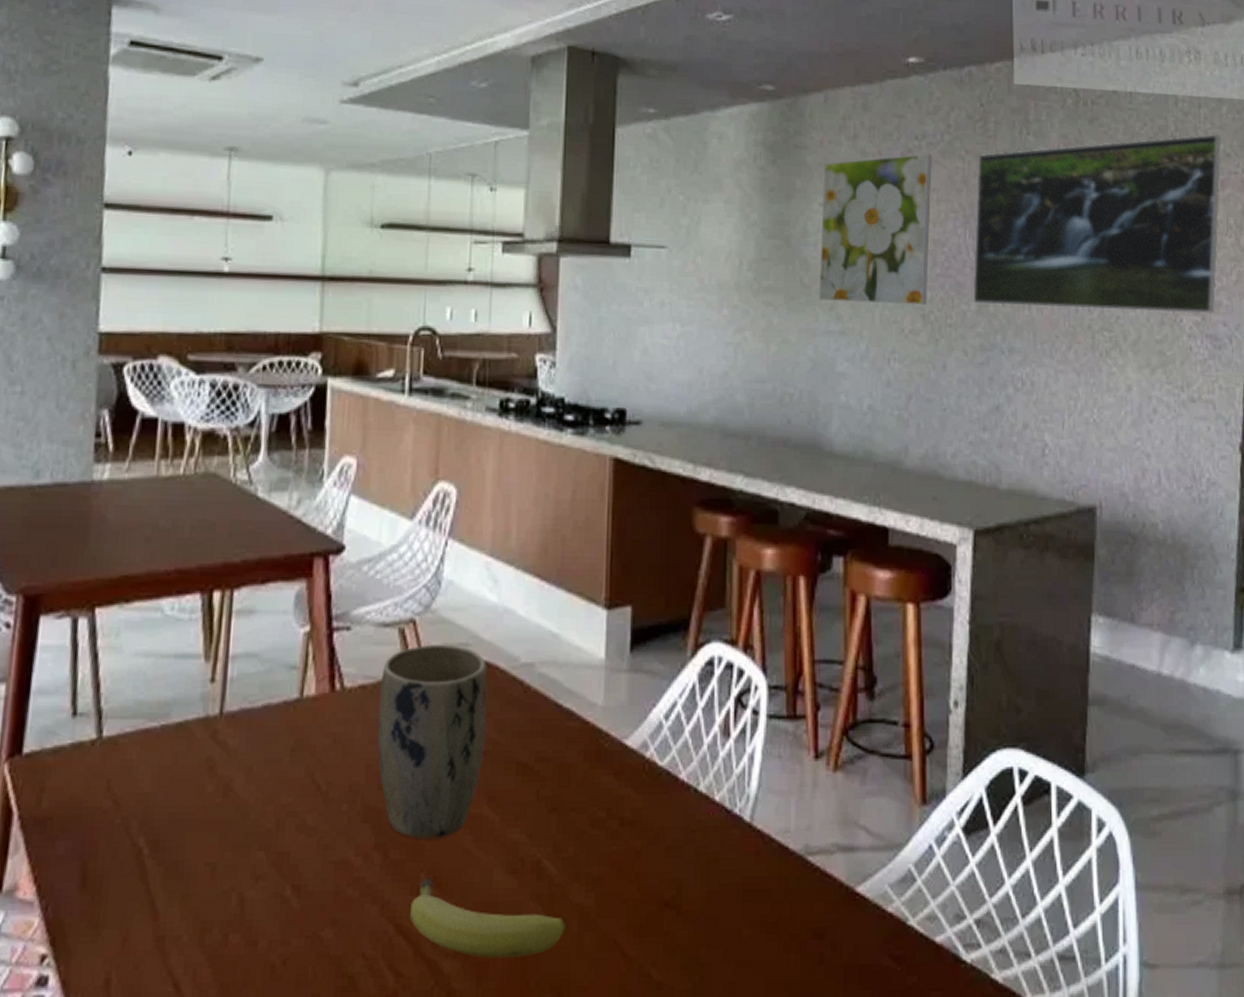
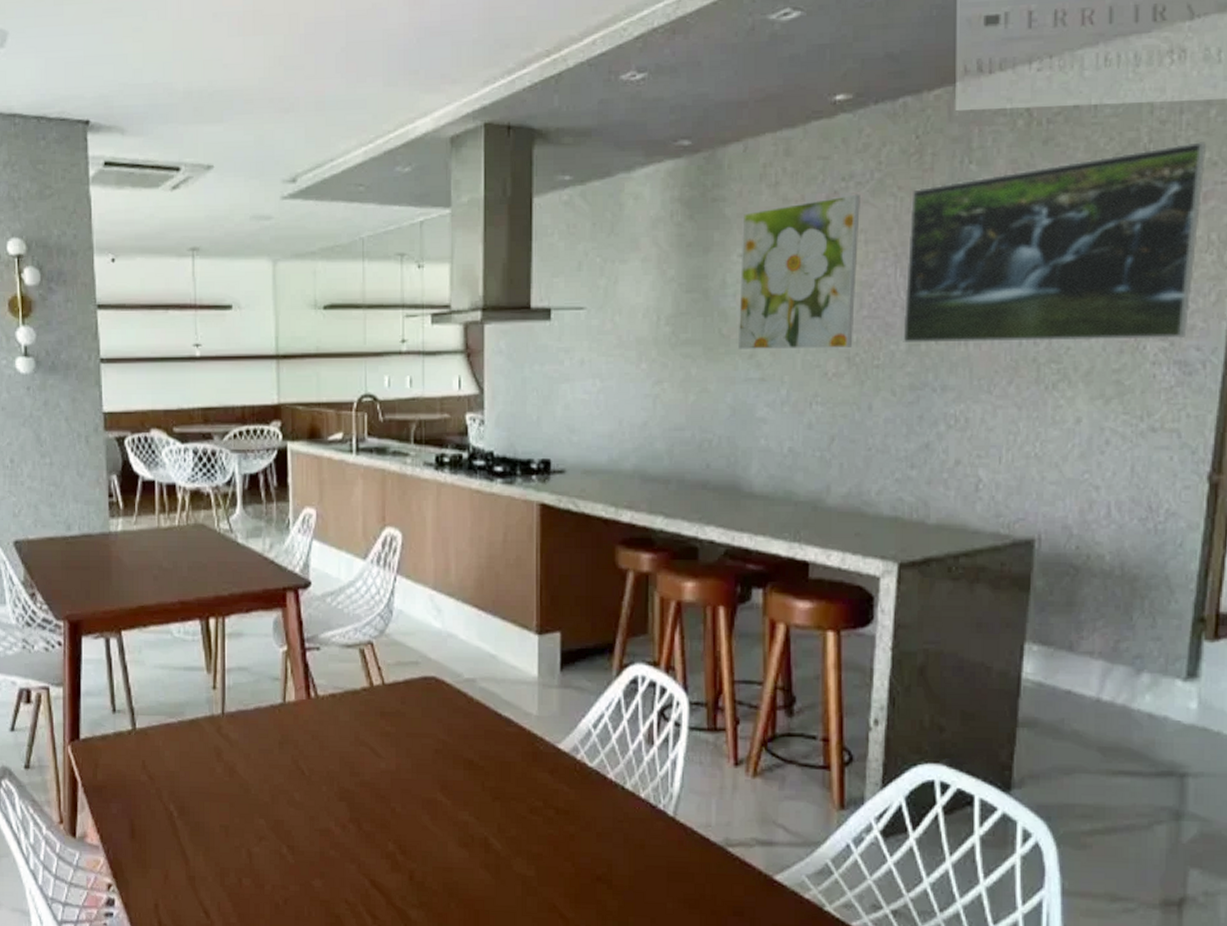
plant pot: present [378,644,488,839] -> none [347,662,437,817]
fruit: present [410,876,566,958] -> none [382,844,511,912]

